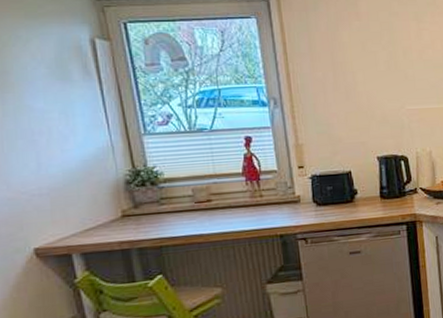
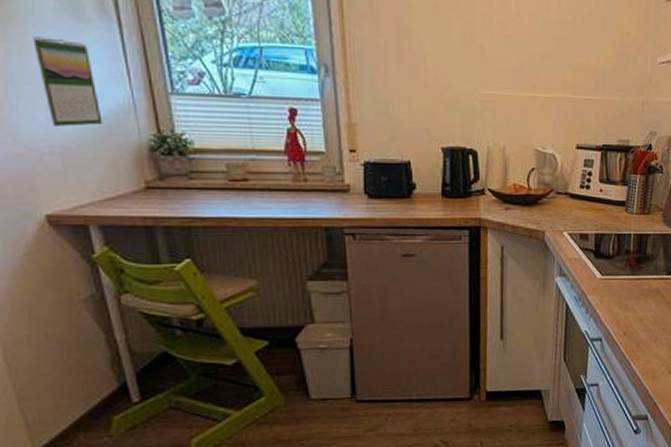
calendar: none [26,98,85,171] -> present [32,36,103,127]

